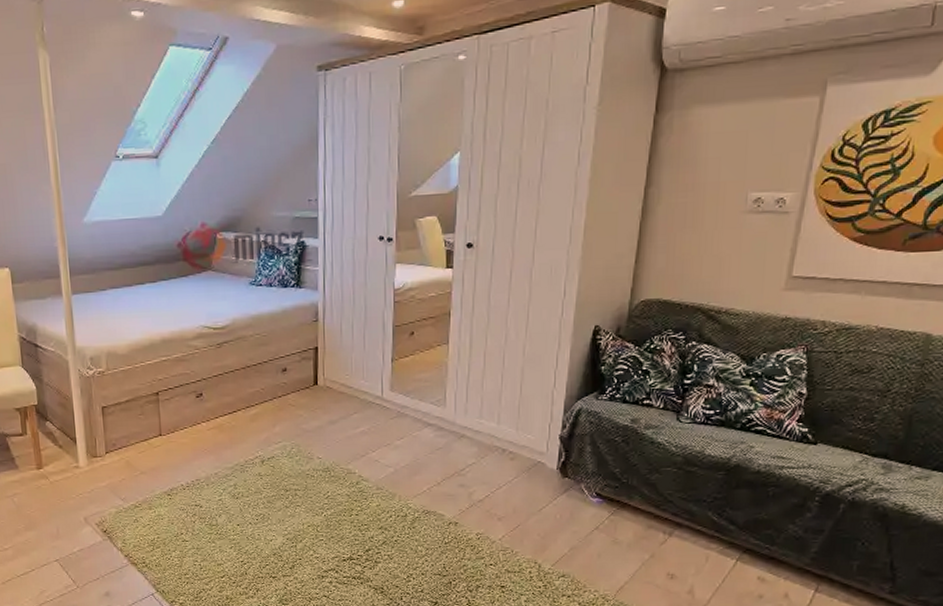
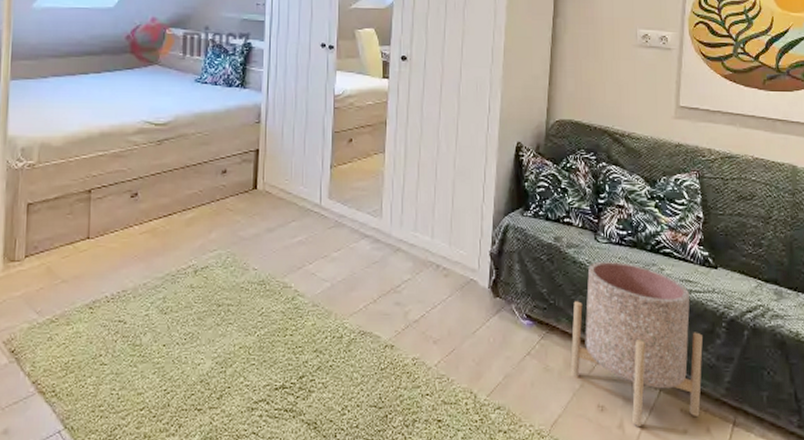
planter: none [641,440,791,592] -> present [571,261,703,426]

